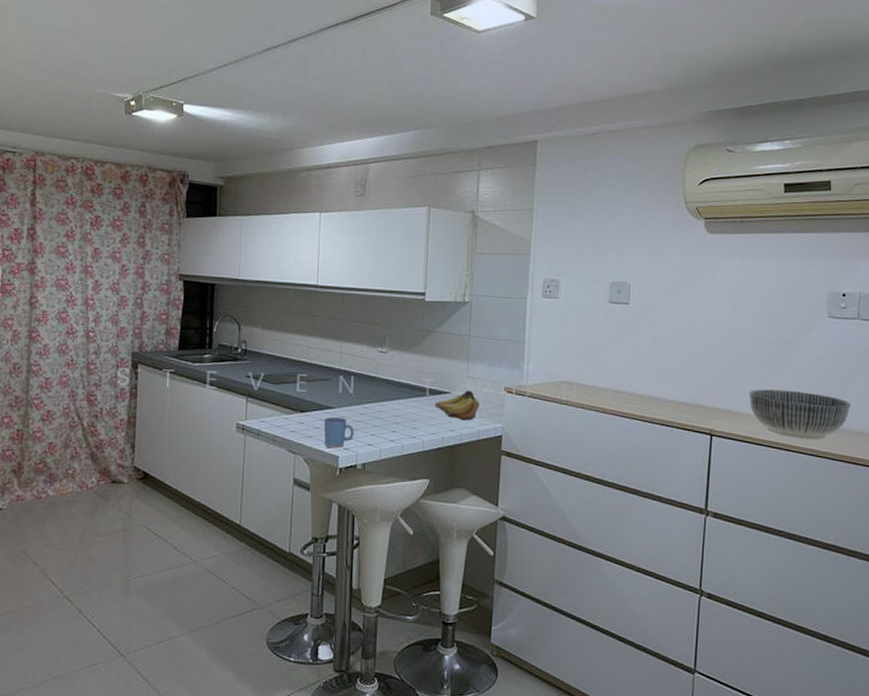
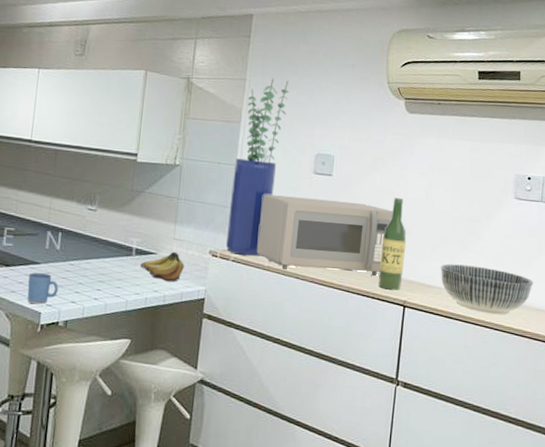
vase: none [520,206,579,392] -> present [225,78,289,257]
microwave: none [553,327,696,406] -> present [257,194,394,277]
wine bottle: none [683,323,712,419] -> present [378,198,407,291]

